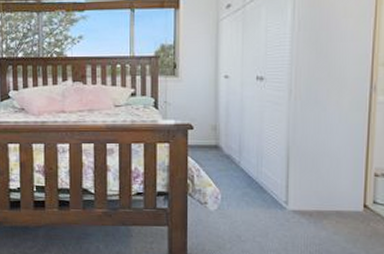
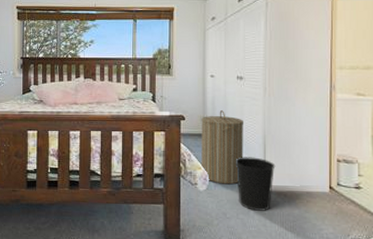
laundry hamper: none [212,118,263,204] -> present [201,110,244,185]
wastebasket: none [252,171,301,233] -> present [235,157,276,211]

